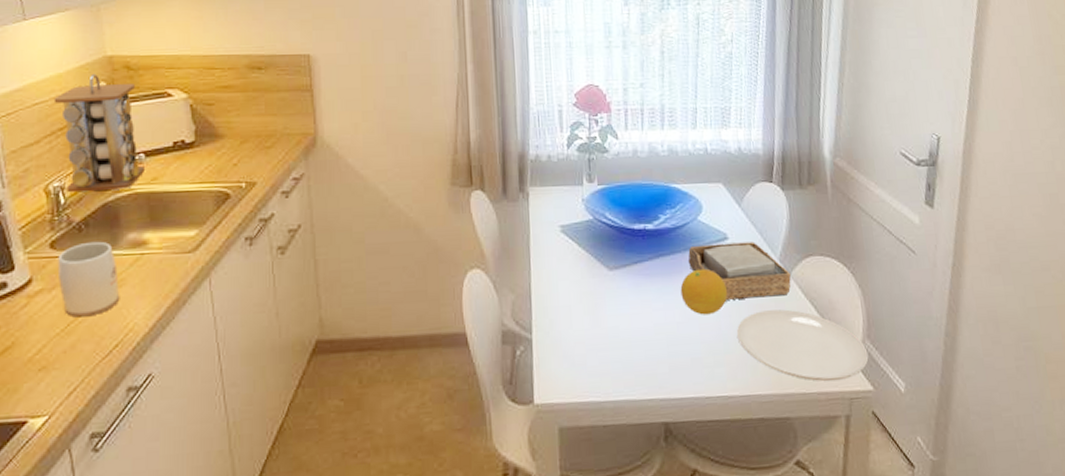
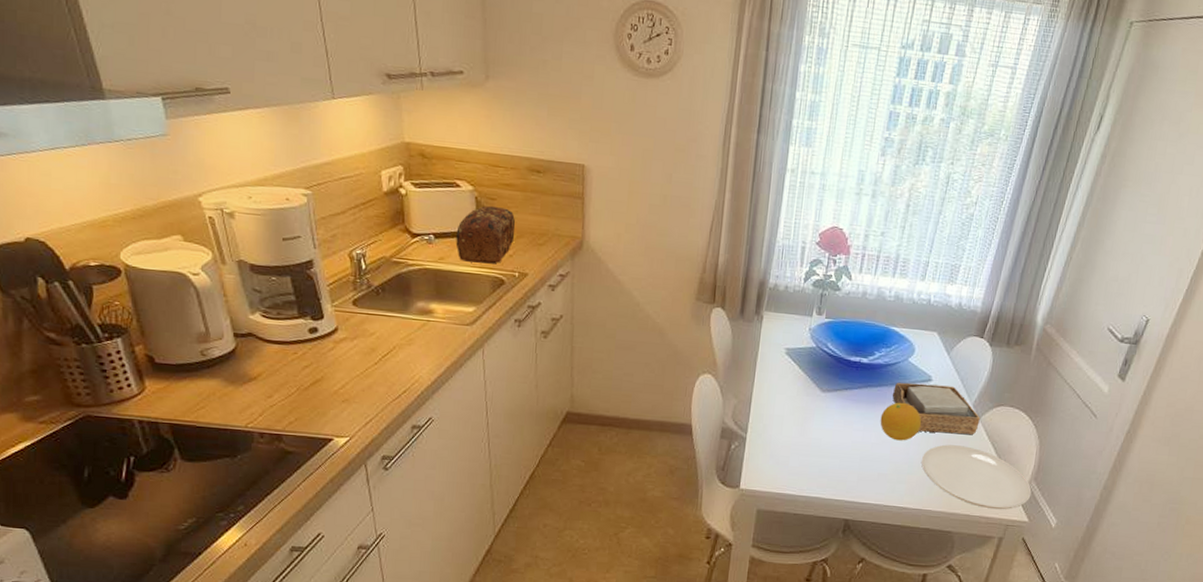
spice rack: present [53,73,146,193] -> none [357,156,435,264]
mug: present [57,241,119,318] -> none [358,304,409,365]
bread loaf: none [170,112,238,178] -> present [455,206,515,264]

